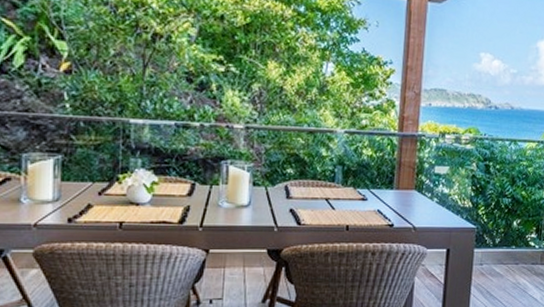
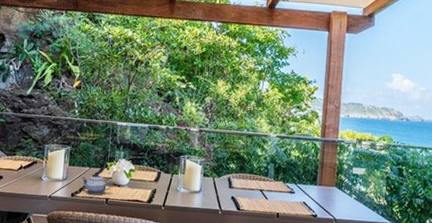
teapot: none [82,189,128,218] -> present [82,173,113,195]

